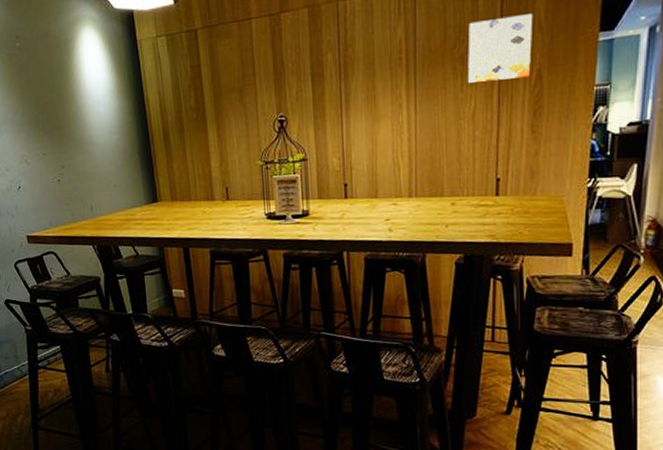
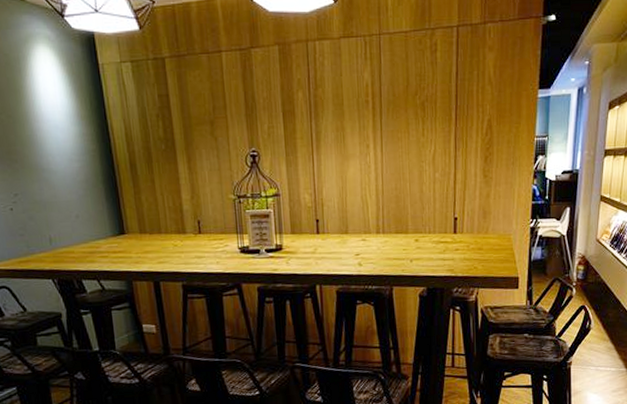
wall art: present [468,14,533,84] -> none [428,68,484,130]

